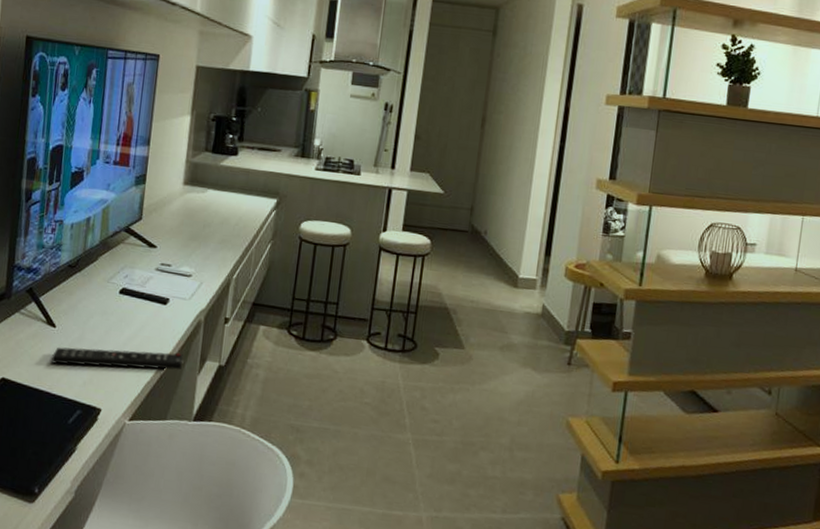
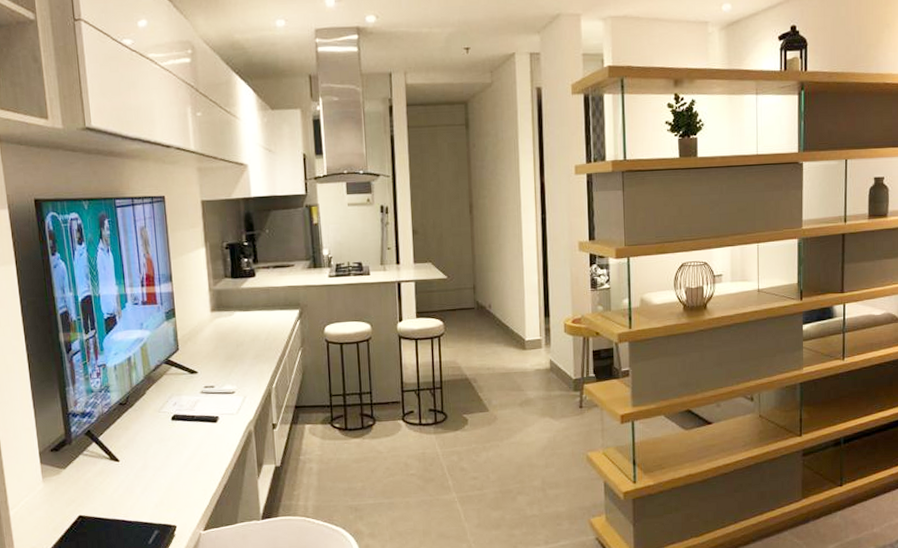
remote control: present [51,347,184,370] -> none [121,462,243,495]

